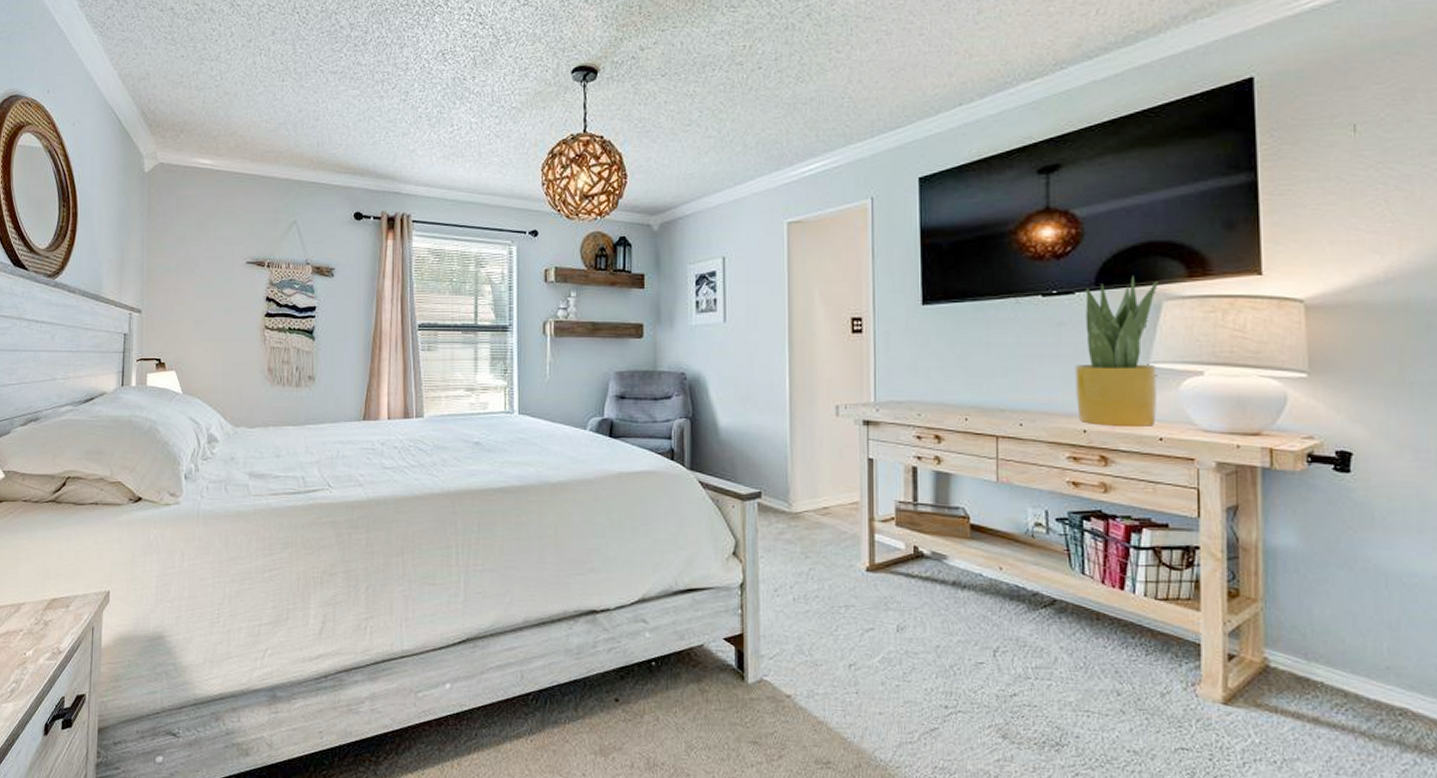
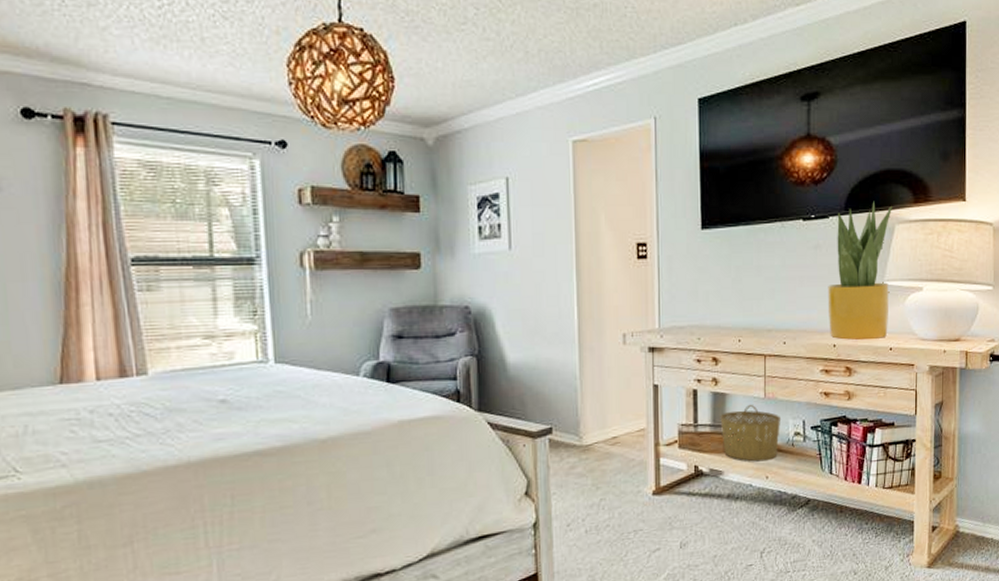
basket: none [943,487,1017,550] -> present [720,404,780,462]

